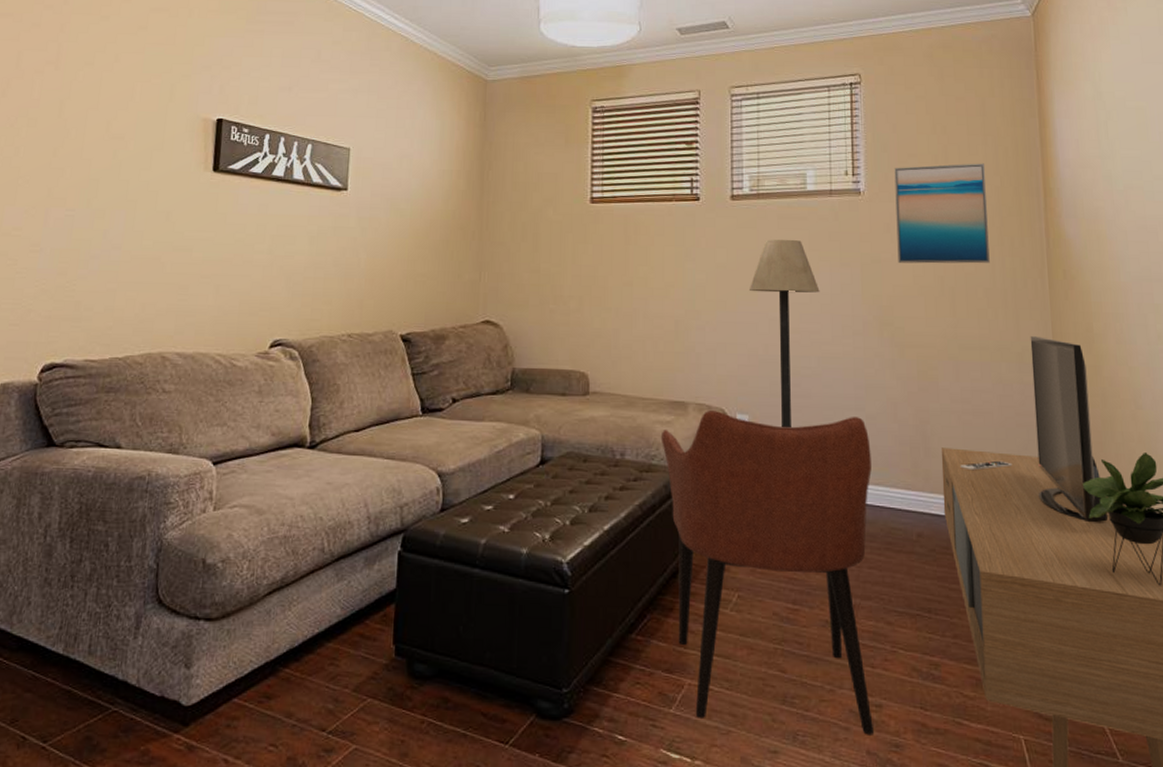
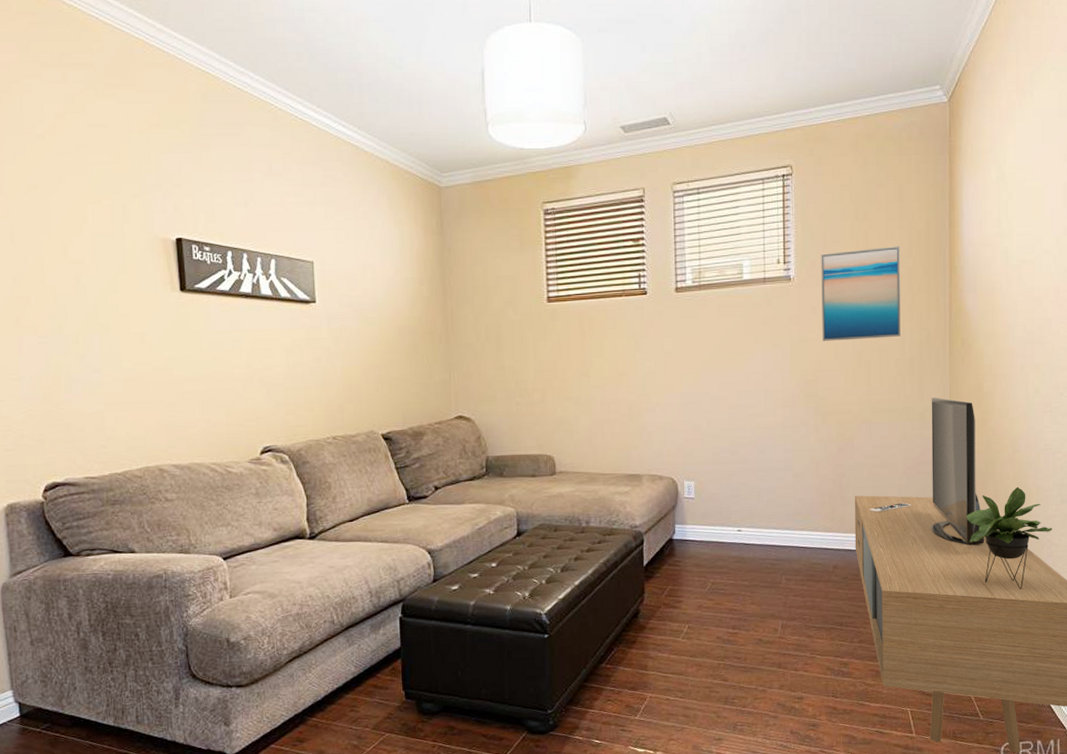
armchair: present [660,409,875,735] -> none [620,476,797,721]
floor lamp: present [748,240,820,429] -> none [692,326,755,490]

